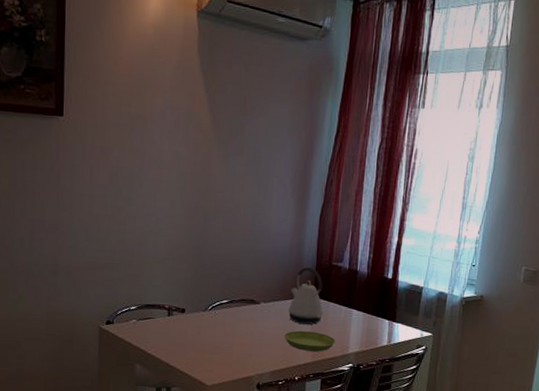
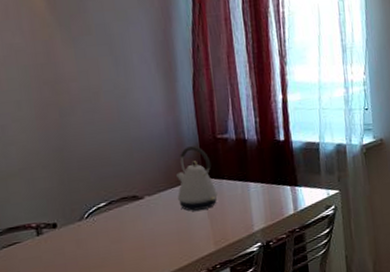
saucer: present [284,330,336,352] -> none [179,216,238,241]

